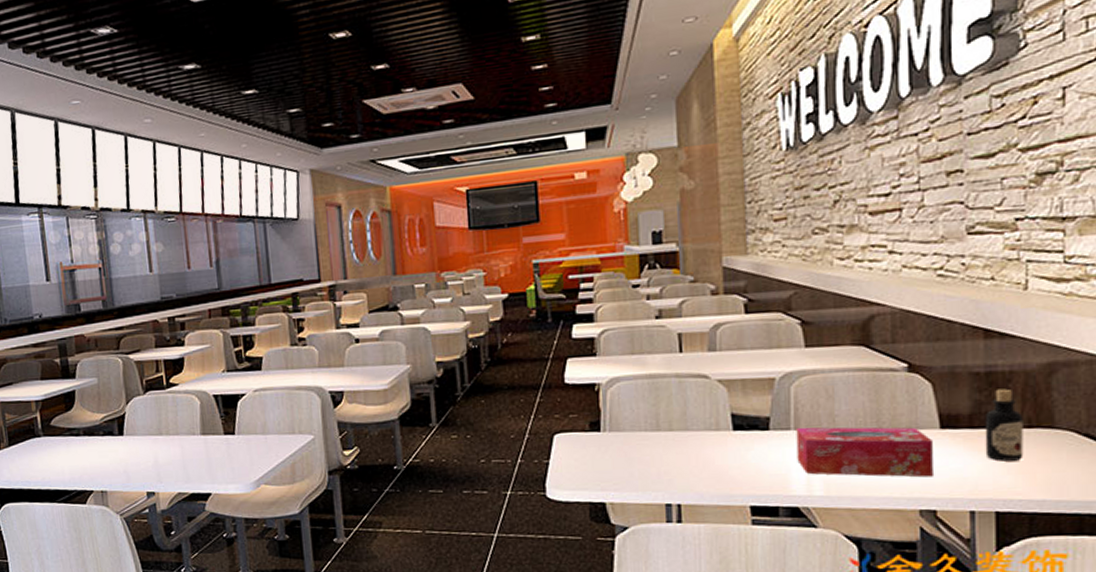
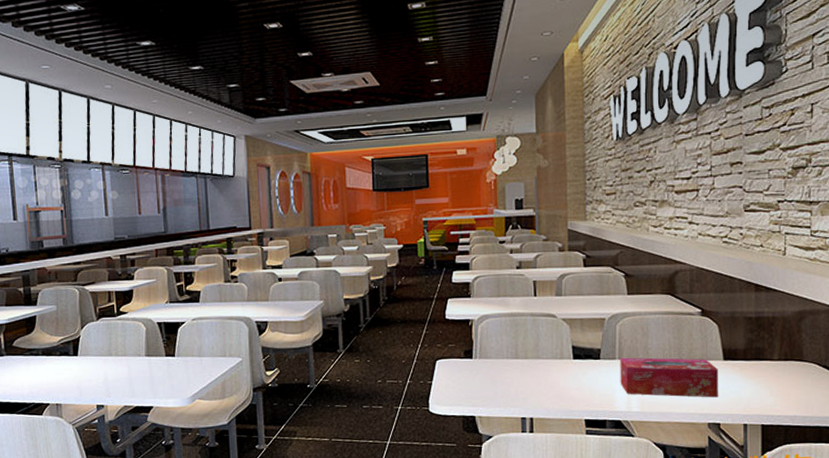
bottle: present [984,388,1024,461] -> none [755,330,782,386]

